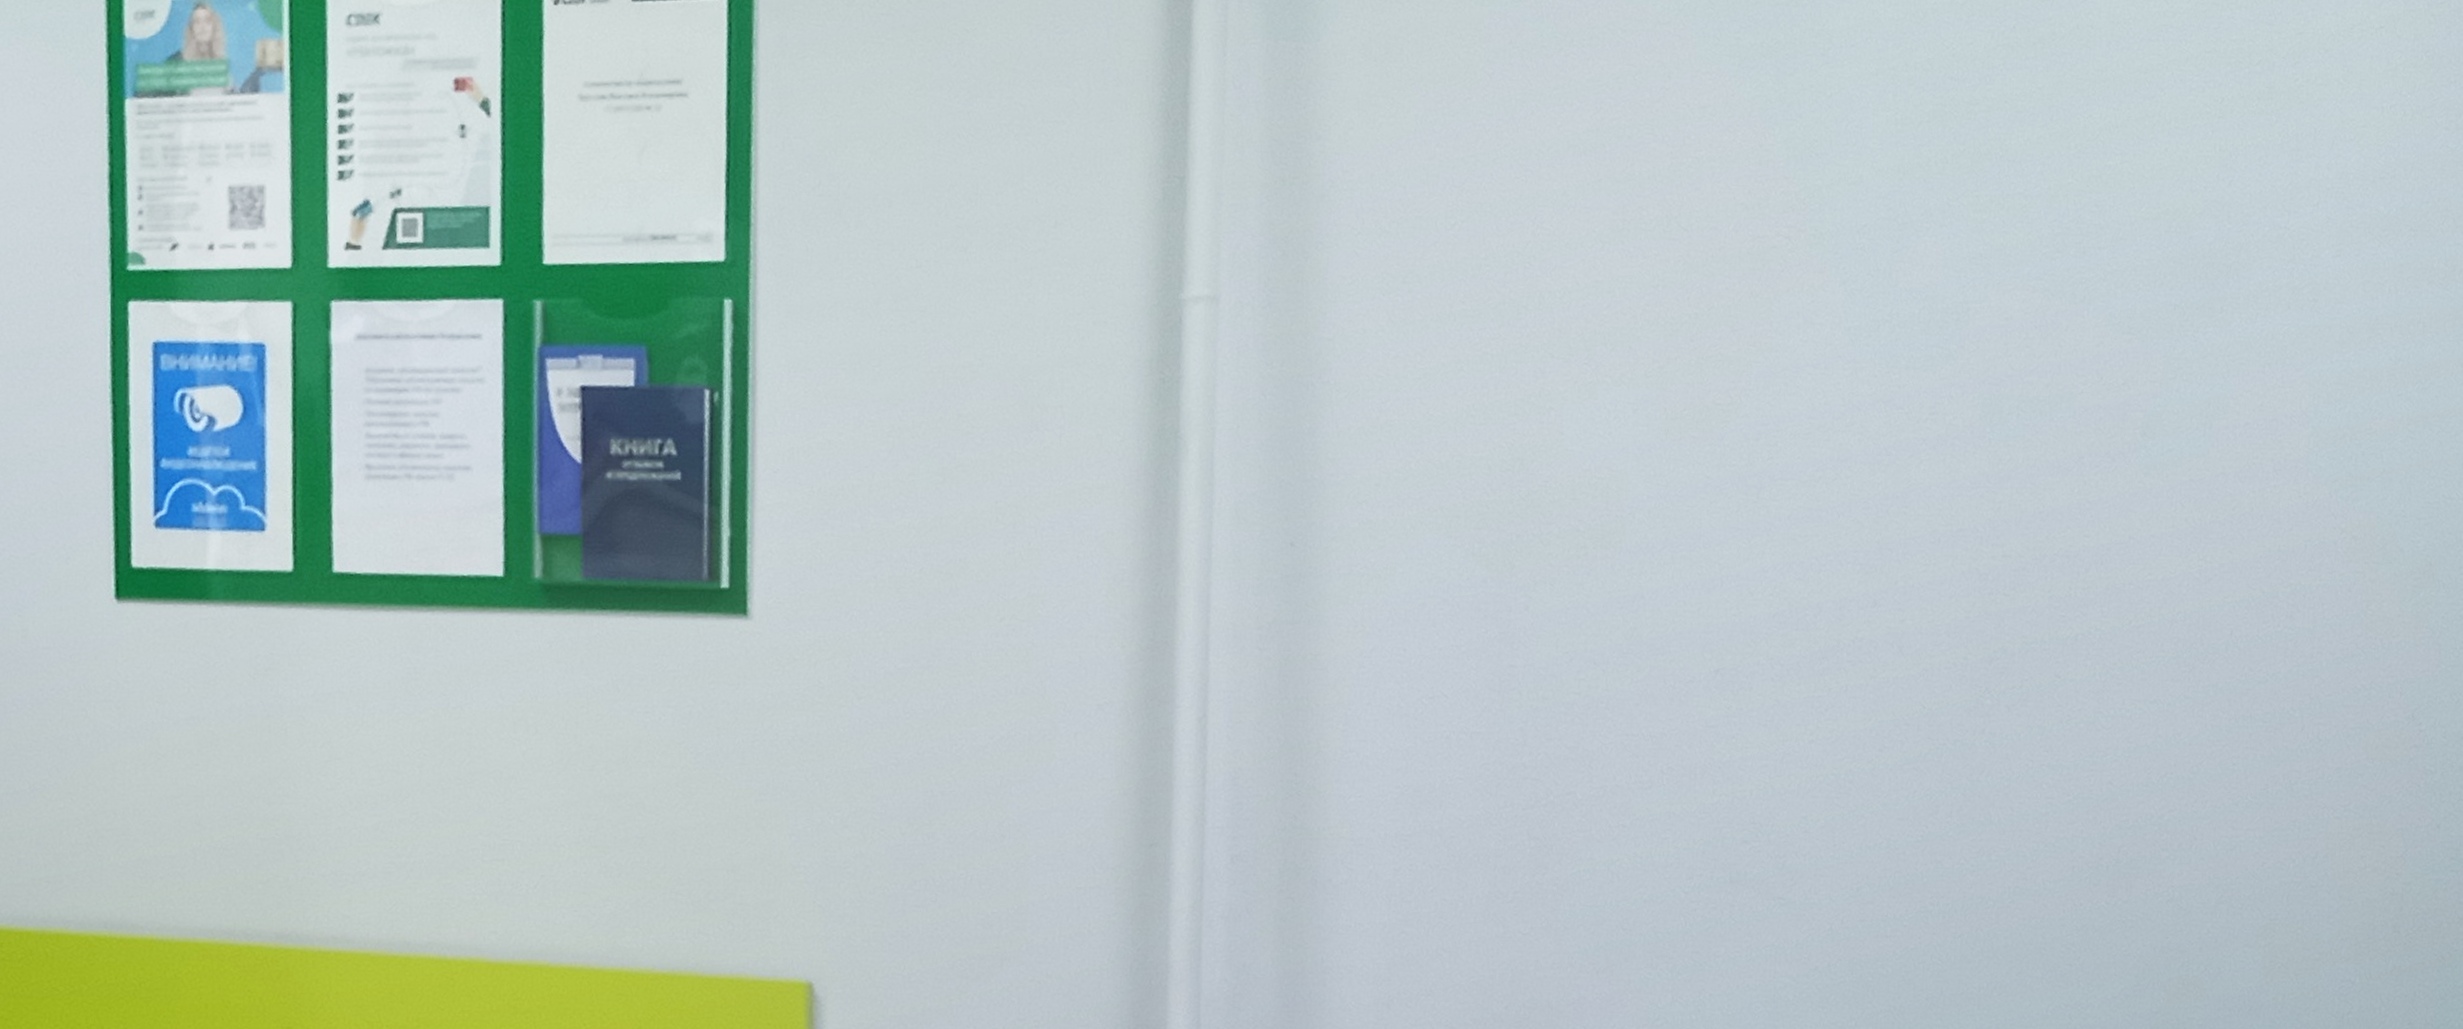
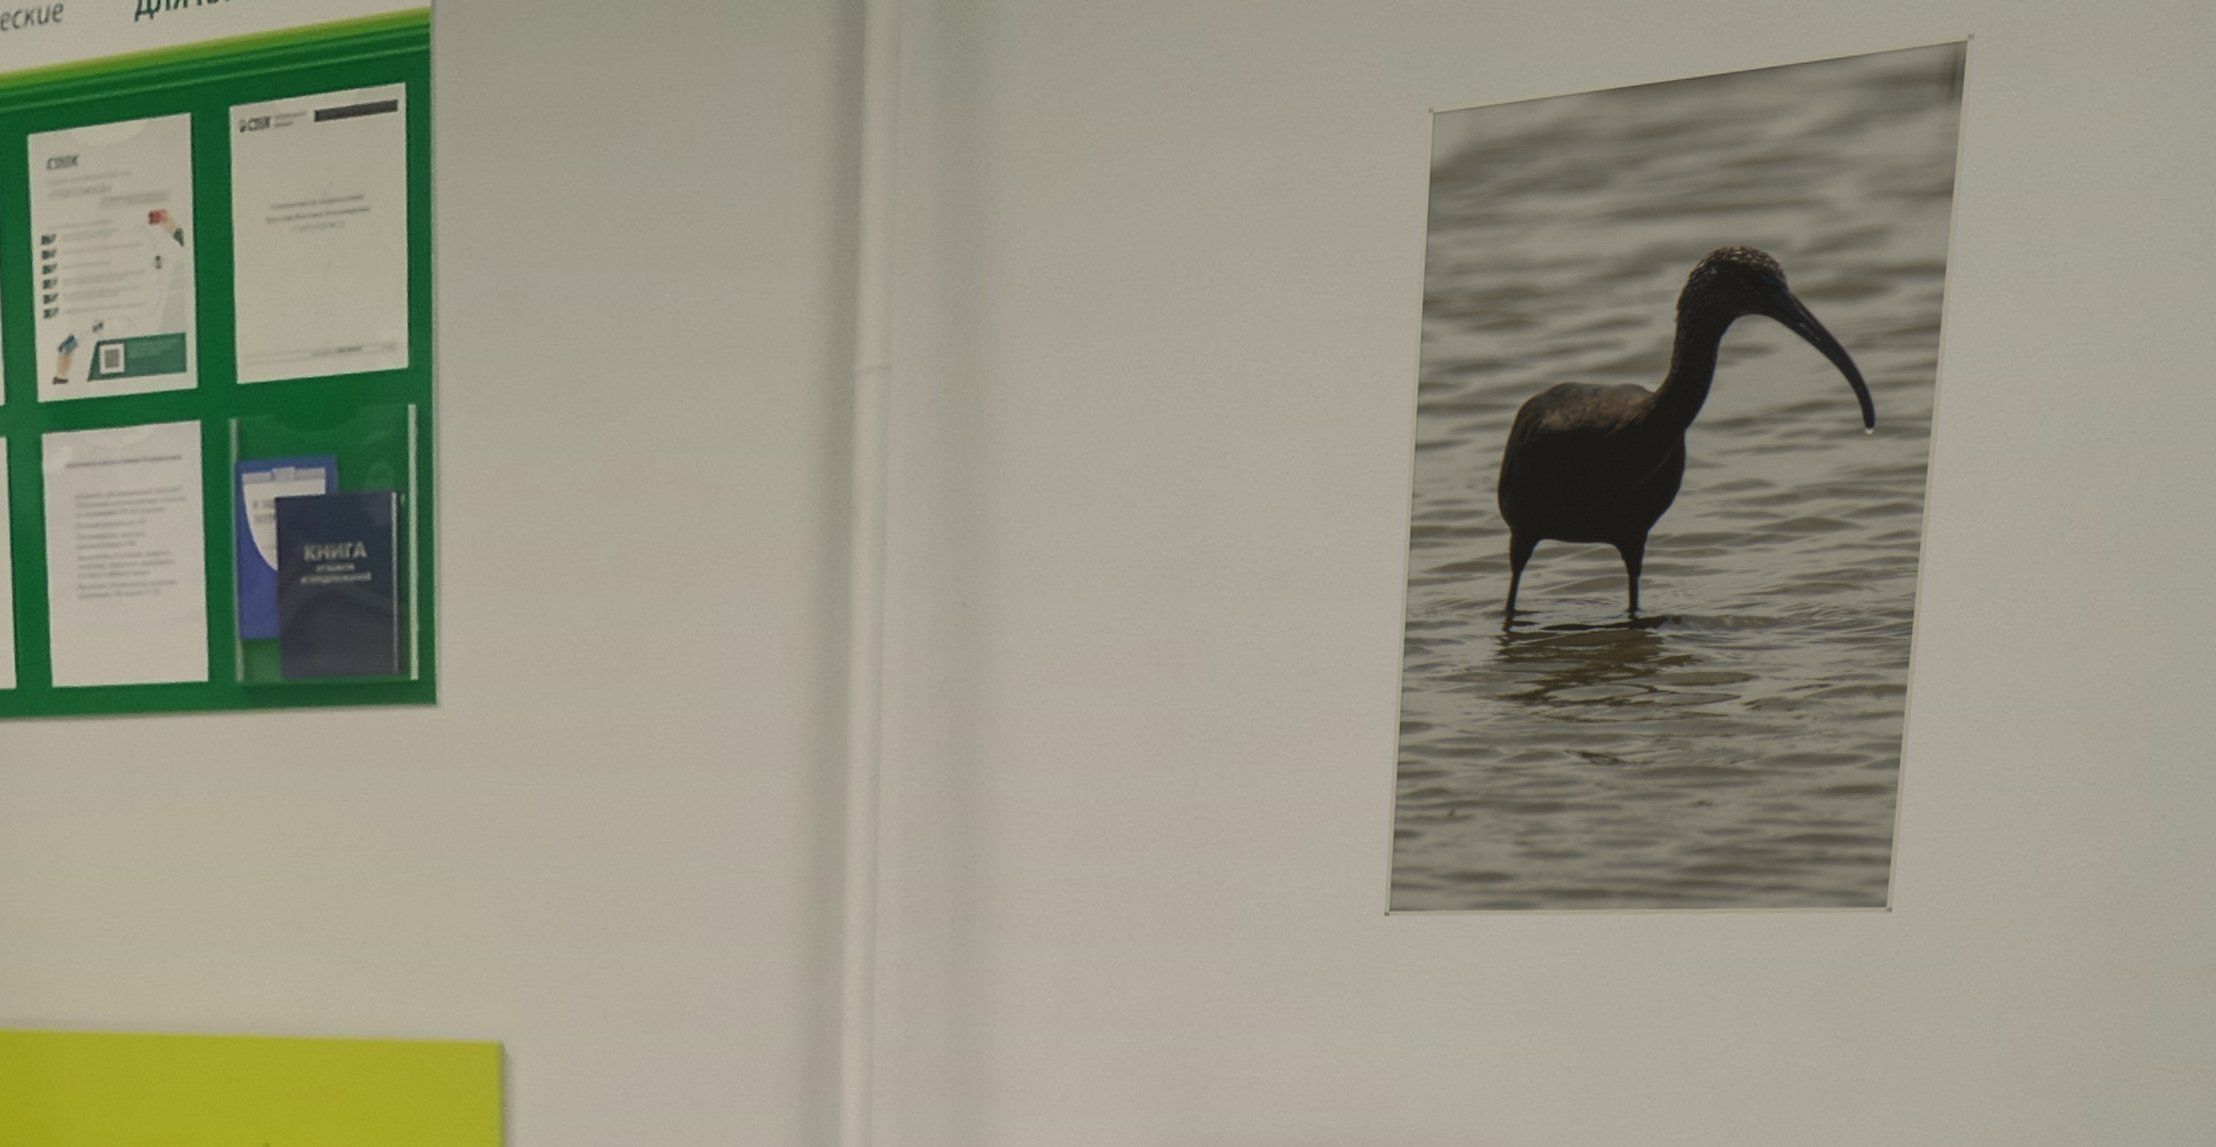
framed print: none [1710,58,2236,909] -> present [1383,33,1974,917]

